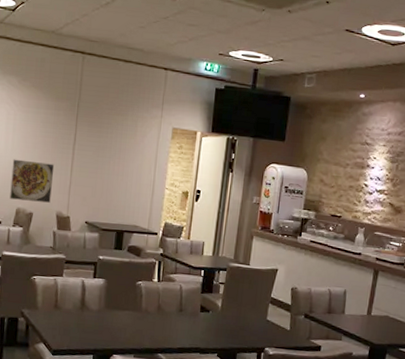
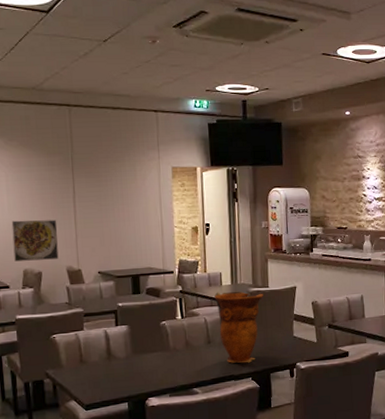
decorative vase: none [192,261,243,339] -> present [214,291,263,363]

